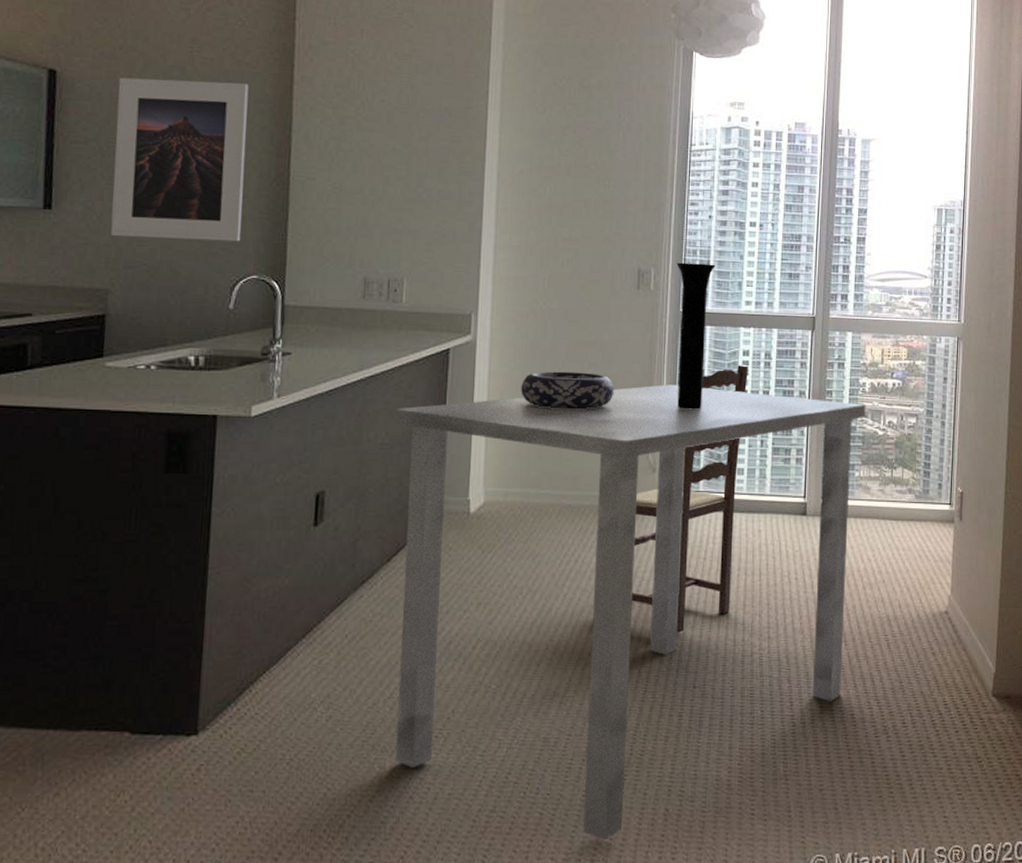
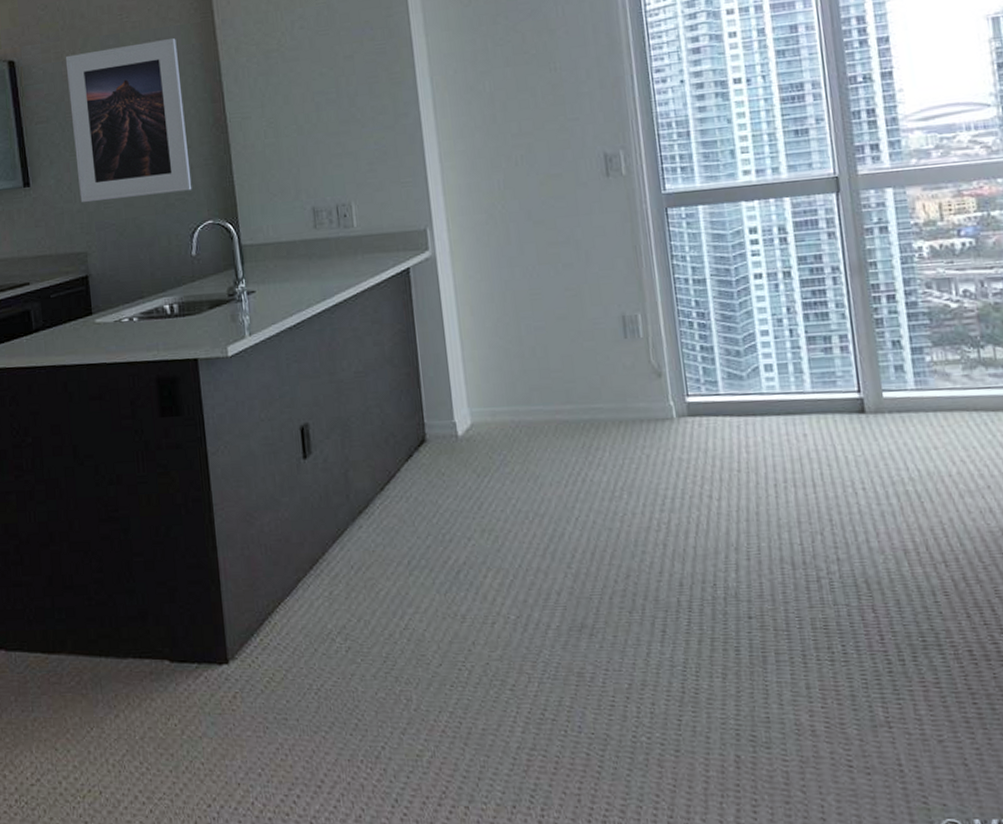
dining table: present [394,384,866,840] -> none [364,273,950,786]
decorative bowl: present [521,371,615,409] -> none [491,275,599,318]
dining chair: present [632,364,748,633] -> none [643,243,782,556]
vase: present [676,262,716,410] -> none [649,134,707,304]

